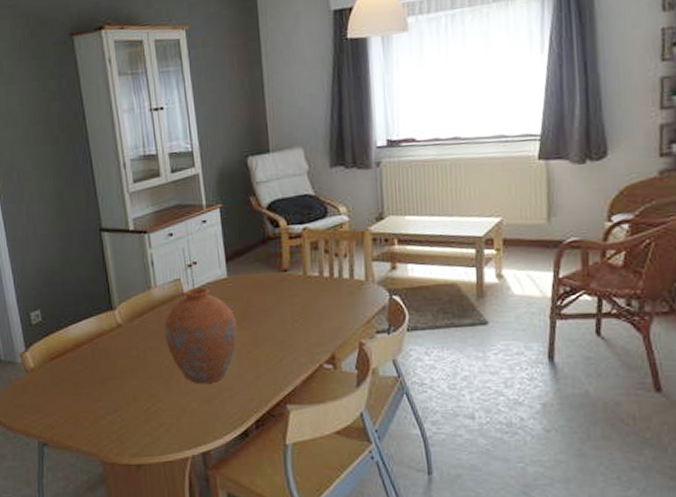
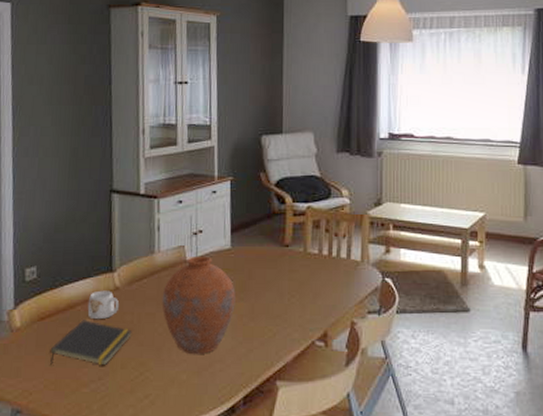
notepad: none [64,357,140,401] -> present [50,320,132,366]
mug: none [93,328,124,357] -> present [87,290,120,320]

